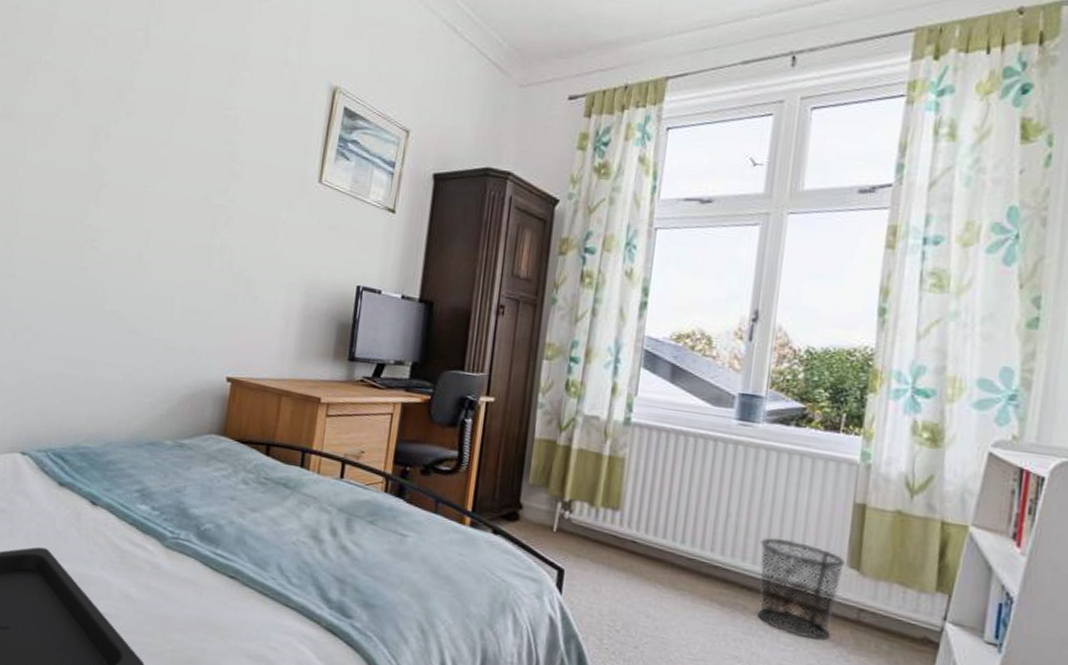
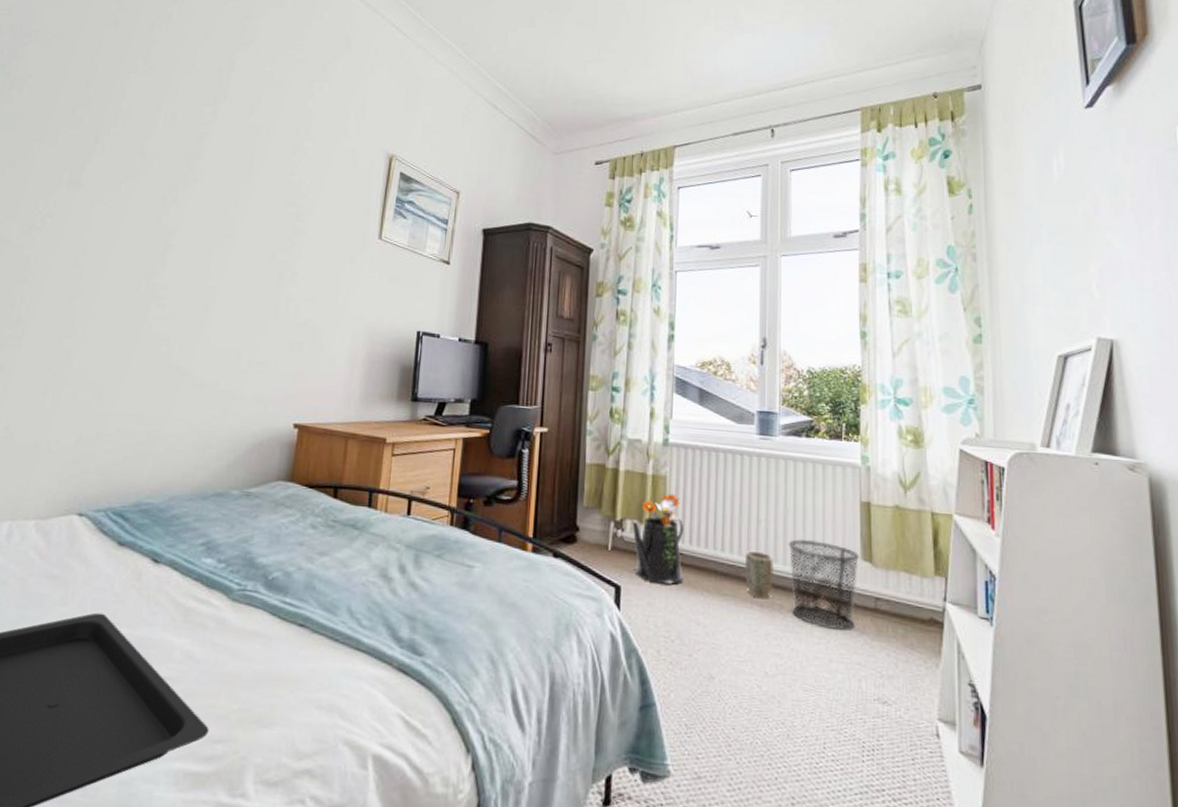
watering can: none [580,476,640,574] -> present [632,493,683,585]
plant pot: none [706,545,742,597] -> present [744,550,774,598]

